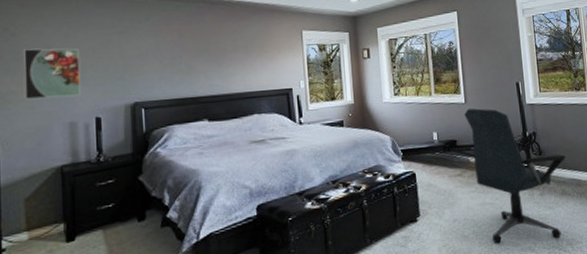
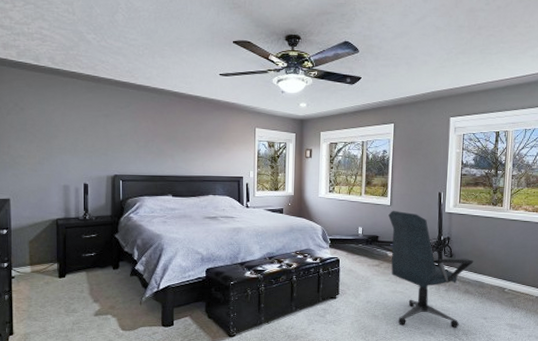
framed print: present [24,48,81,99] -> none [30,122,74,165]

